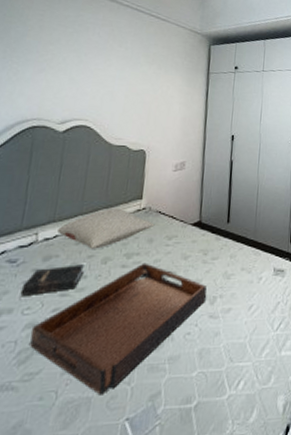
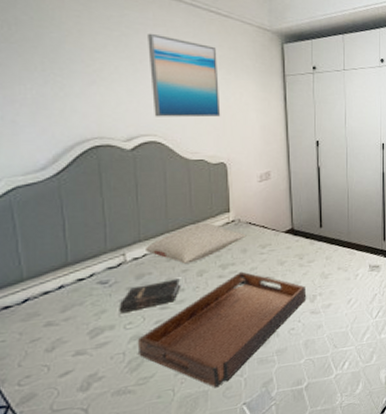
wall art: none [88,31,152,107] -> present [148,33,221,118]

